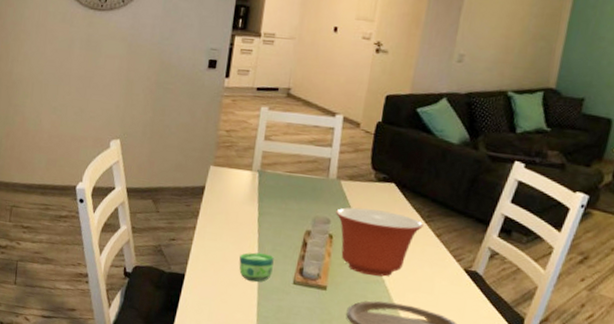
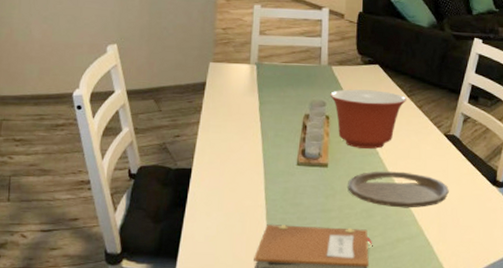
cup: present [239,252,274,283] -> none [244,139,277,168]

